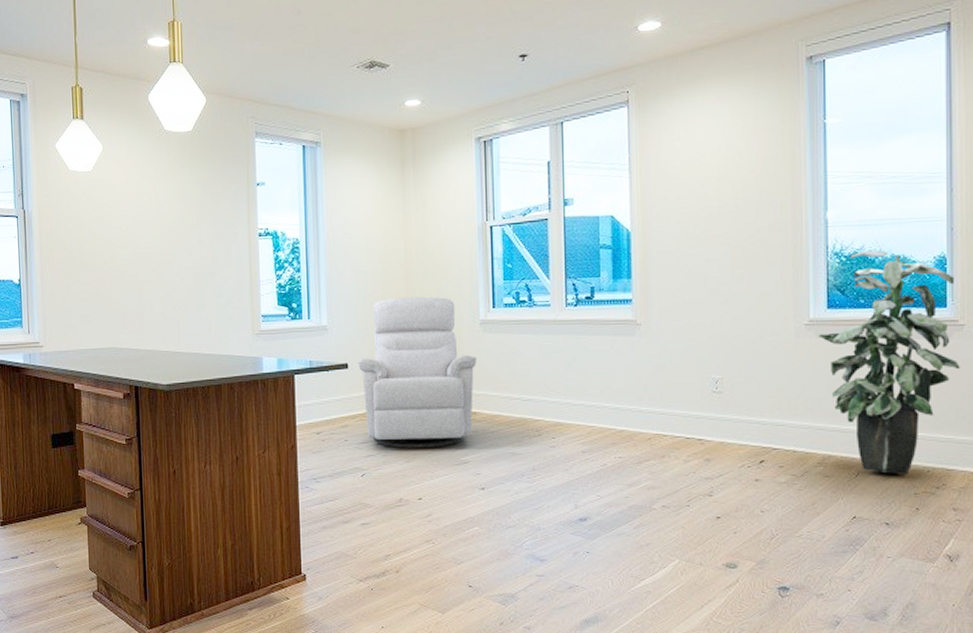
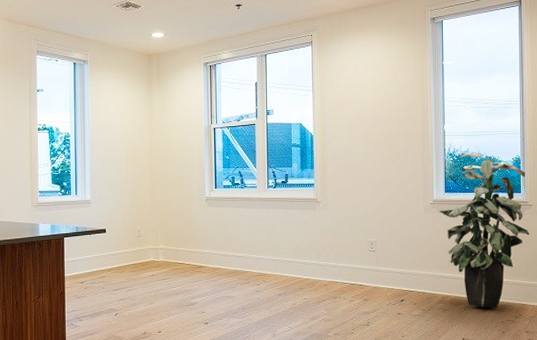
chair: present [357,296,477,448] -> none [113,179,203,293]

